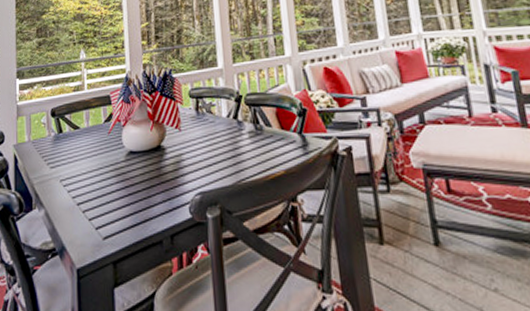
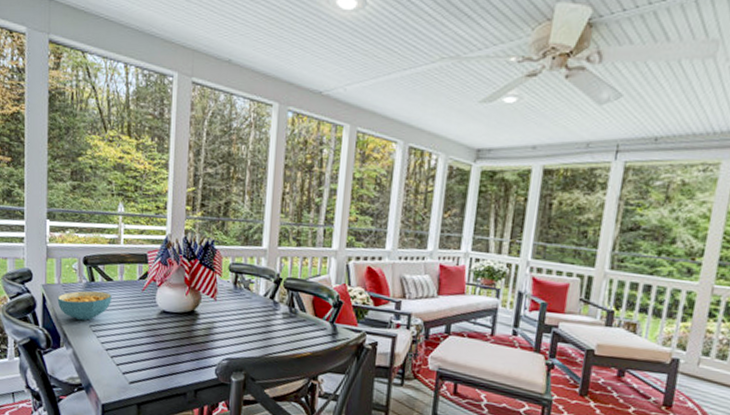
cereal bowl: none [28,141,80,177] -> present [57,291,112,321]

